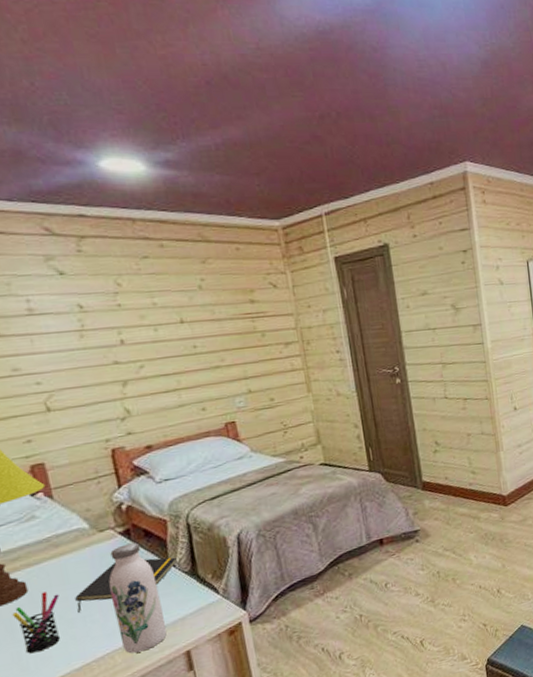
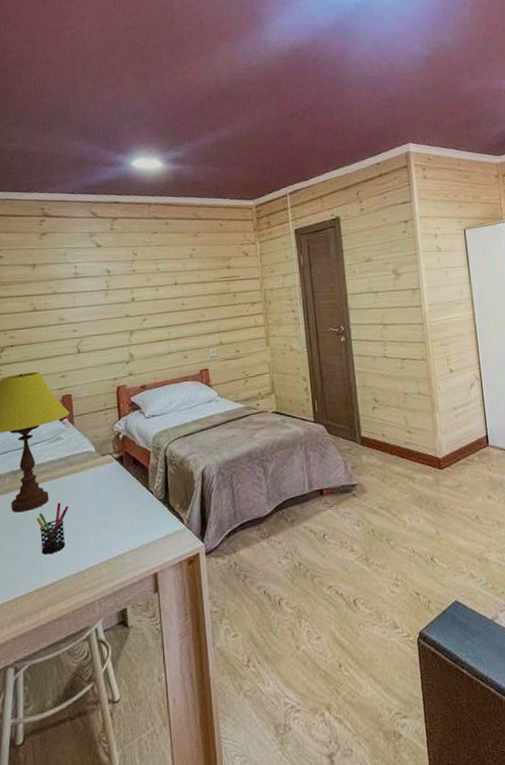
notepad: present [75,557,177,613] -> none [79,483,155,524]
water bottle: present [108,543,167,654] -> none [103,468,142,568]

